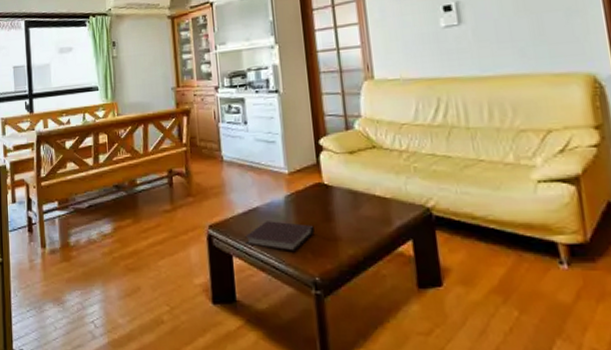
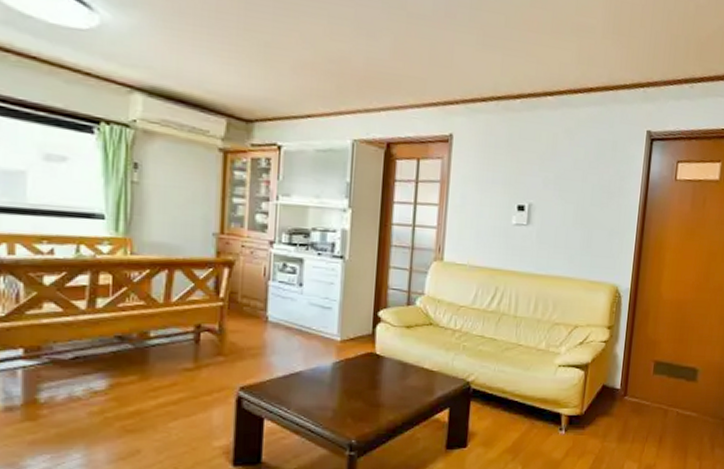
notebook: present [245,221,315,251] -> none [281,386,359,416]

